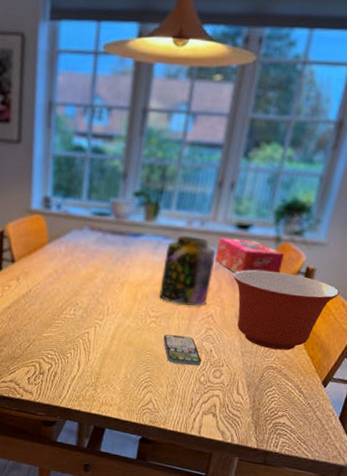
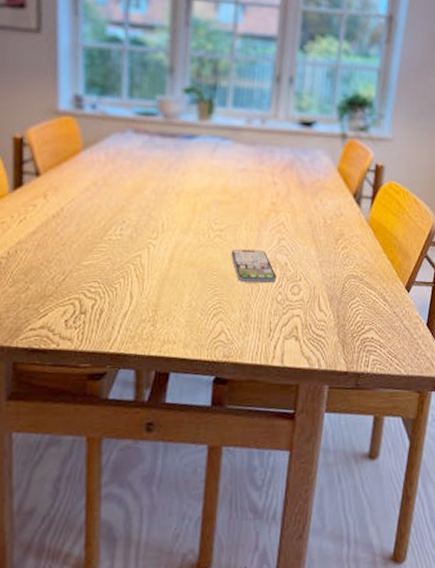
jar: present [158,235,216,307] -> none [221,135,280,215]
tissue box: present [215,237,285,274] -> none [280,136,352,175]
mixing bowl: present [233,270,340,351] -> none [301,170,411,256]

